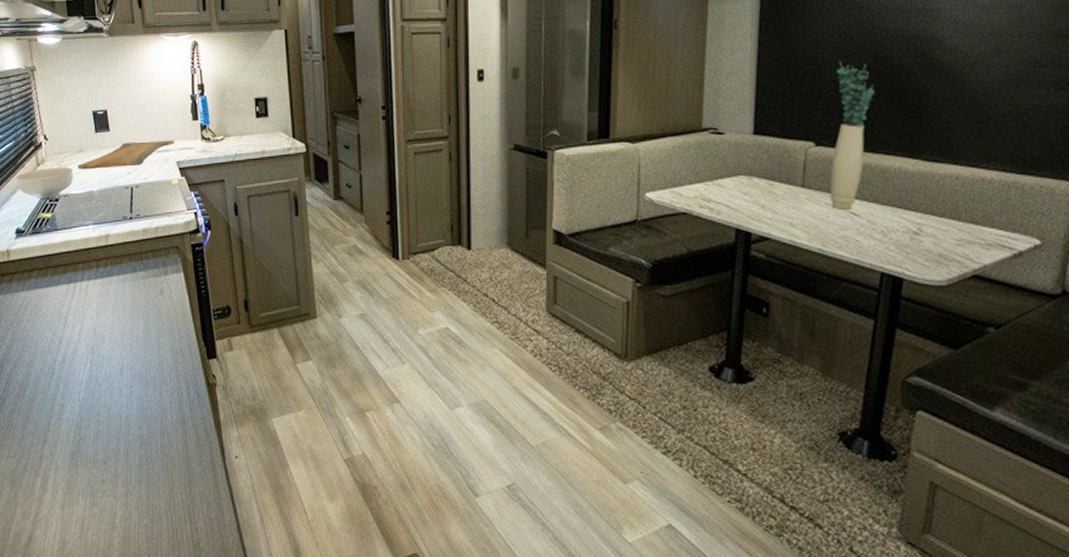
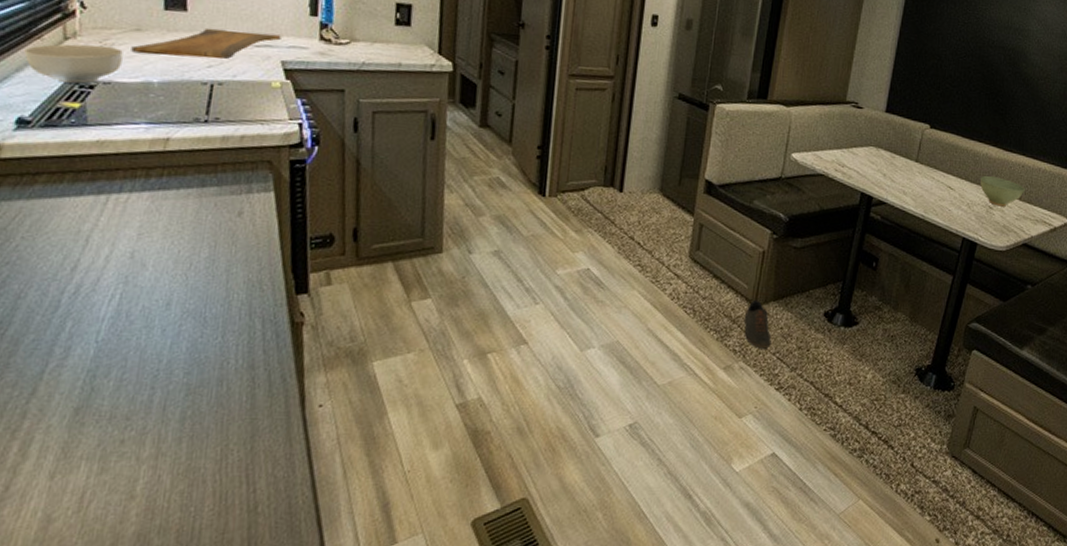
shoe: none [616,354,650,408] -> present [744,299,771,349]
vase: present [829,60,875,210] -> none [935,59,978,184]
bowl: none [894,195,966,231] -> present [979,176,1026,207]

